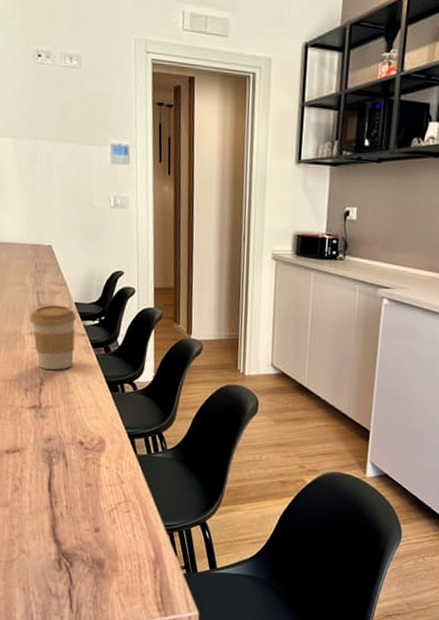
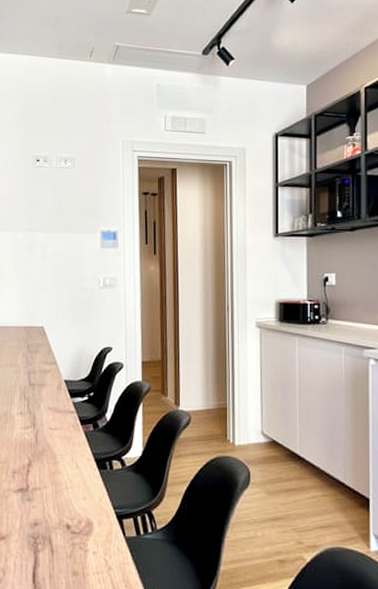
coffee cup: present [30,304,77,370] -> none [21,383,66,449]

